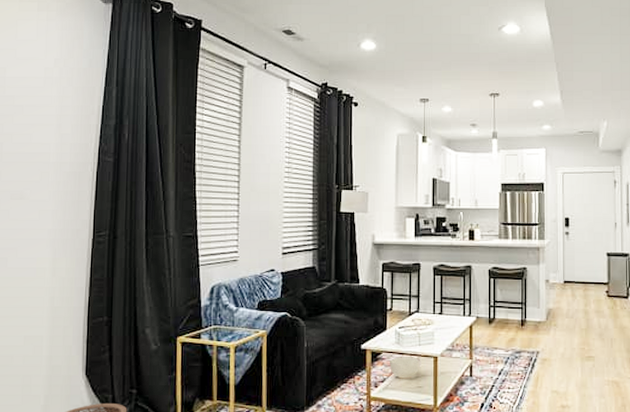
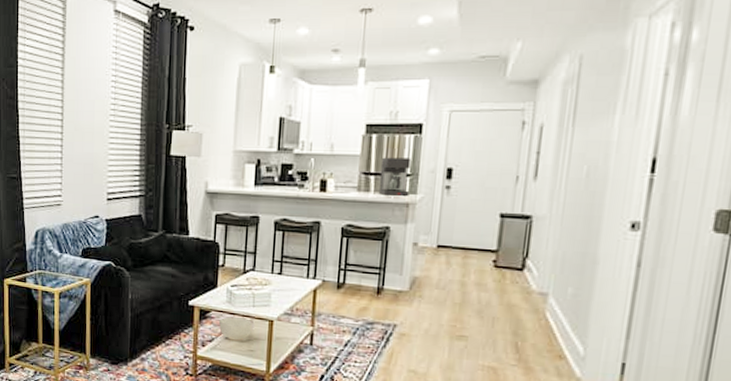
coffee maker: none [515,210,539,242] -> present [378,157,411,197]

